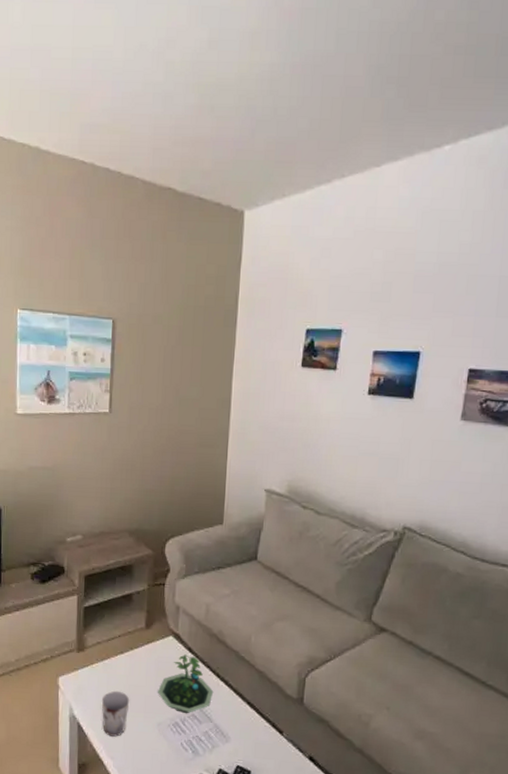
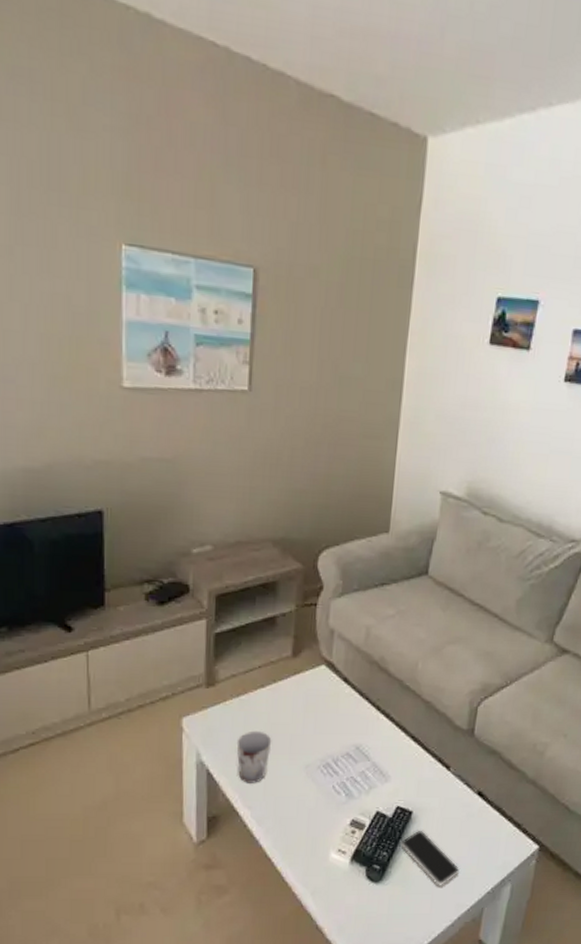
terrarium: present [157,654,214,714] -> none [305,685,373,753]

